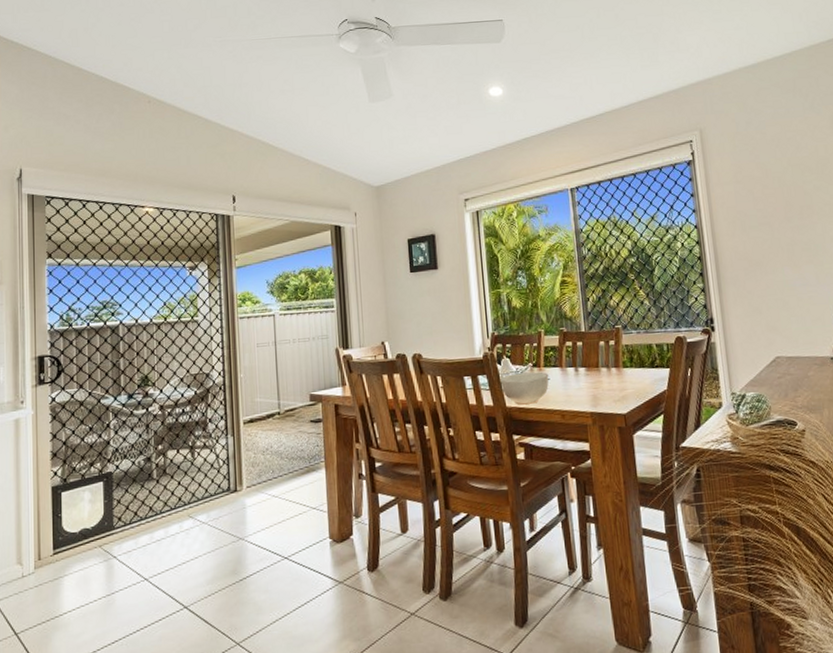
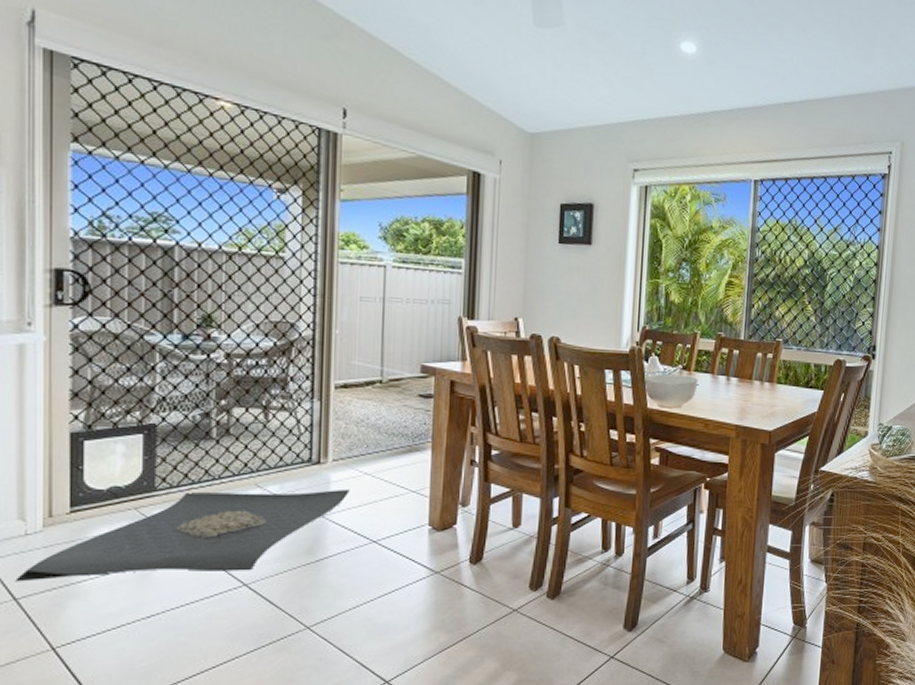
doormat: none [16,511,262,619] -> present [15,489,350,582]

